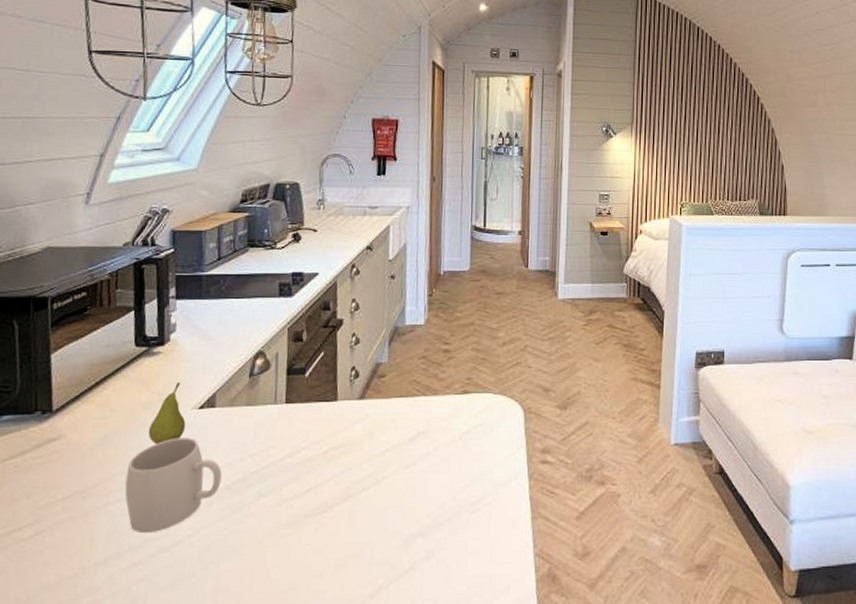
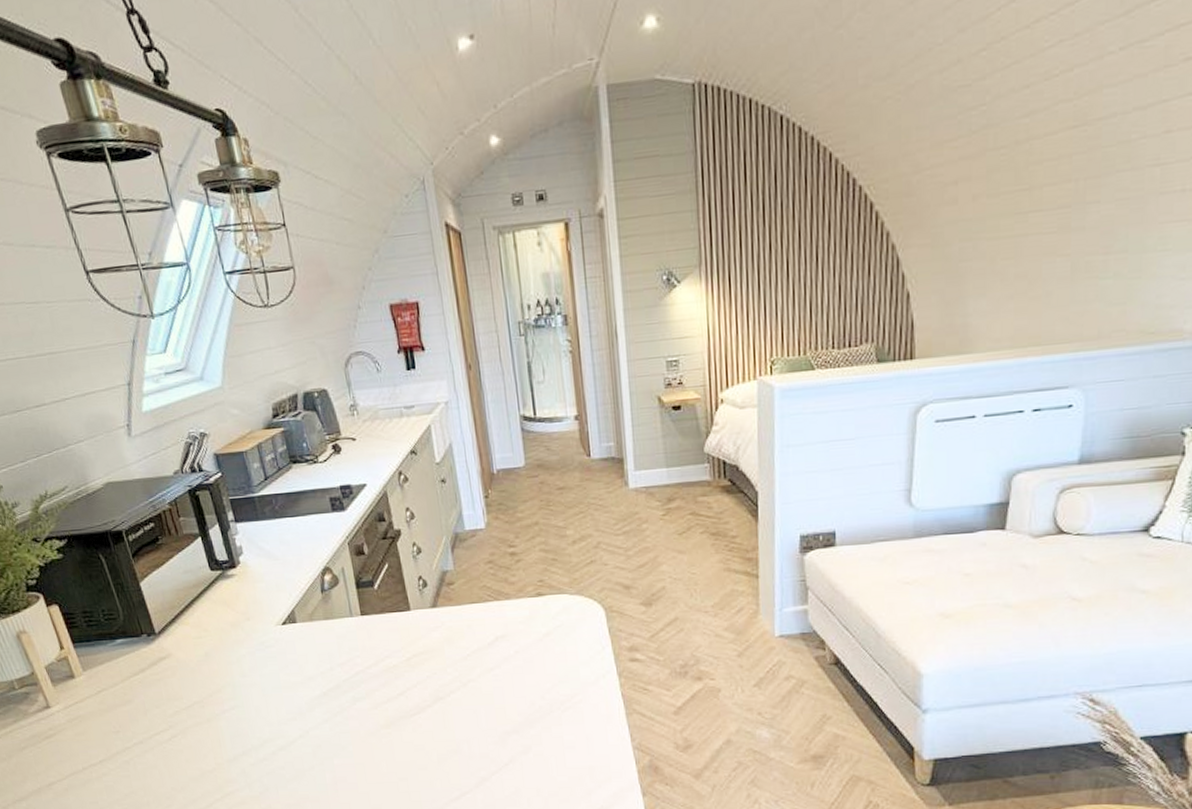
mug: present [124,438,222,534] -> none [232,651,318,735]
fruit: present [149,383,186,445] -> none [242,602,275,659]

